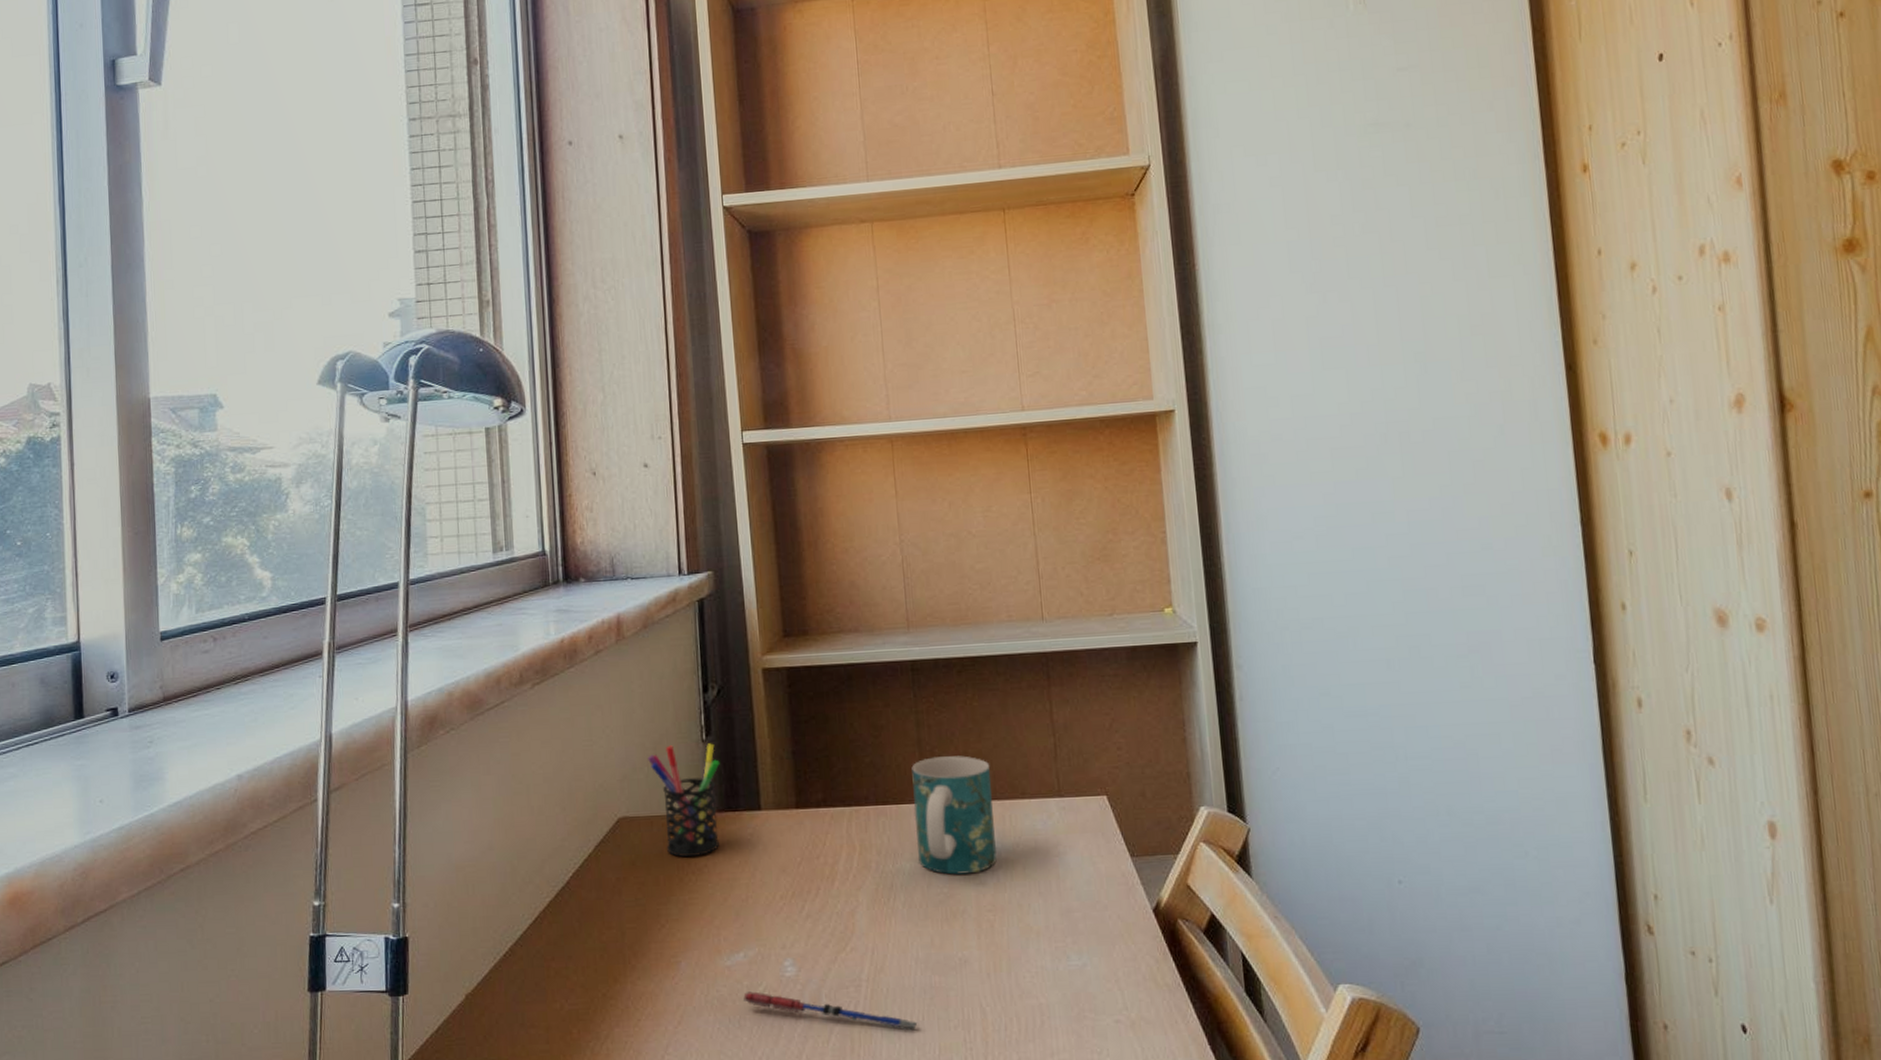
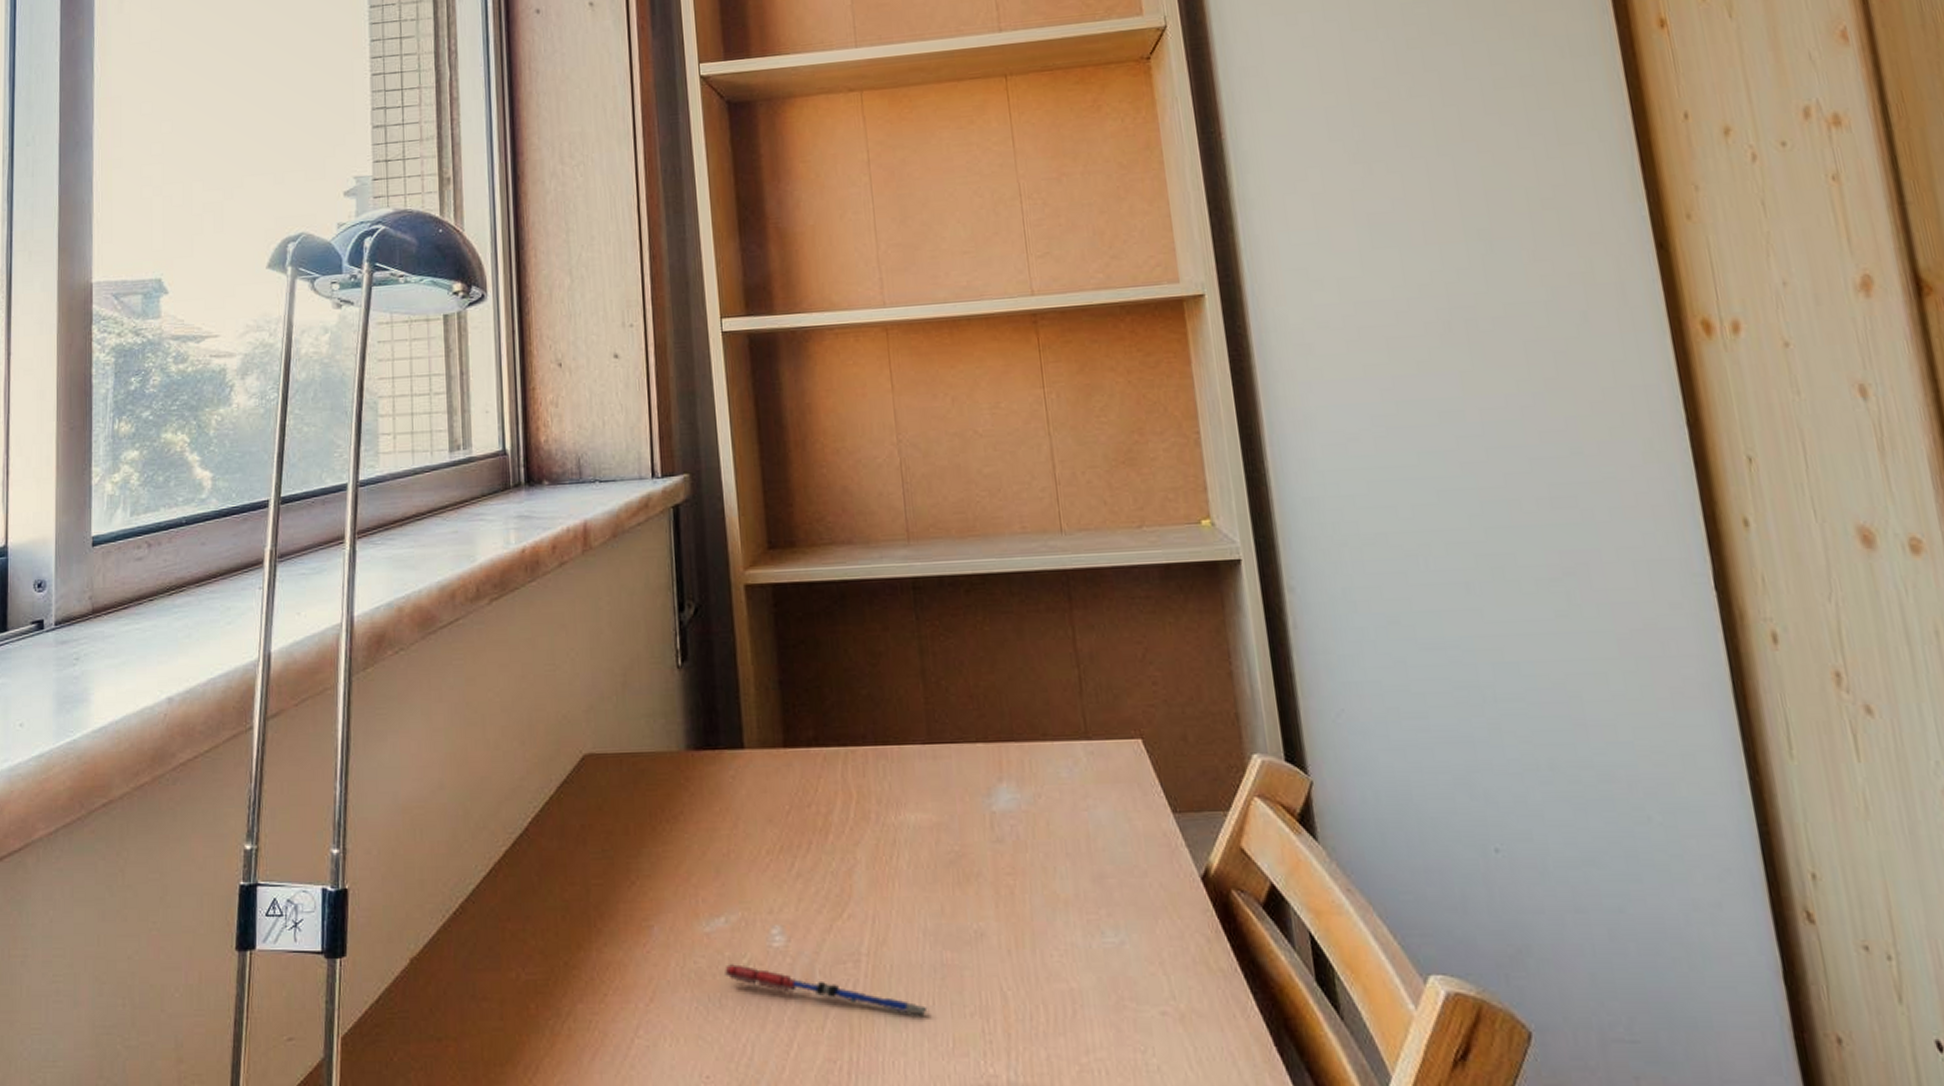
pen holder: present [648,743,720,857] -> none [617,670,698,801]
mug: present [911,755,997,875] -> none [915,689,1016,830]

